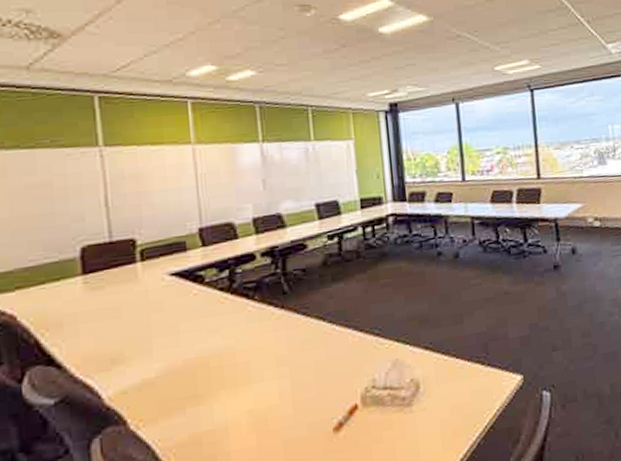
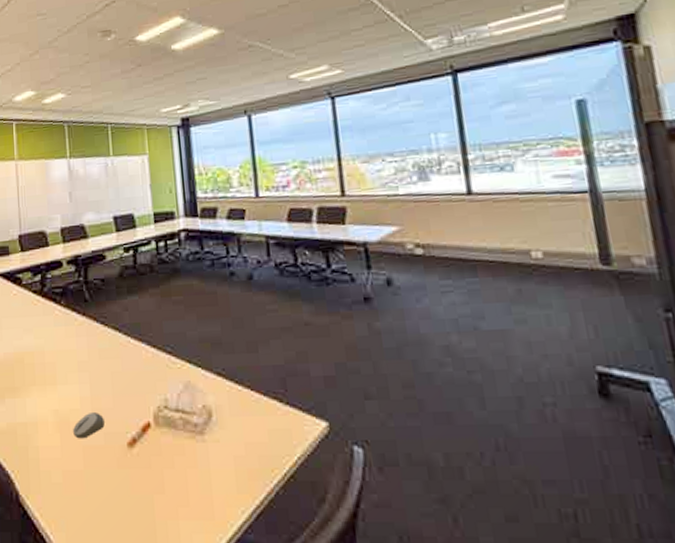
computer mouse: none [271,404,308,435] -> present [73,413,105,439]

